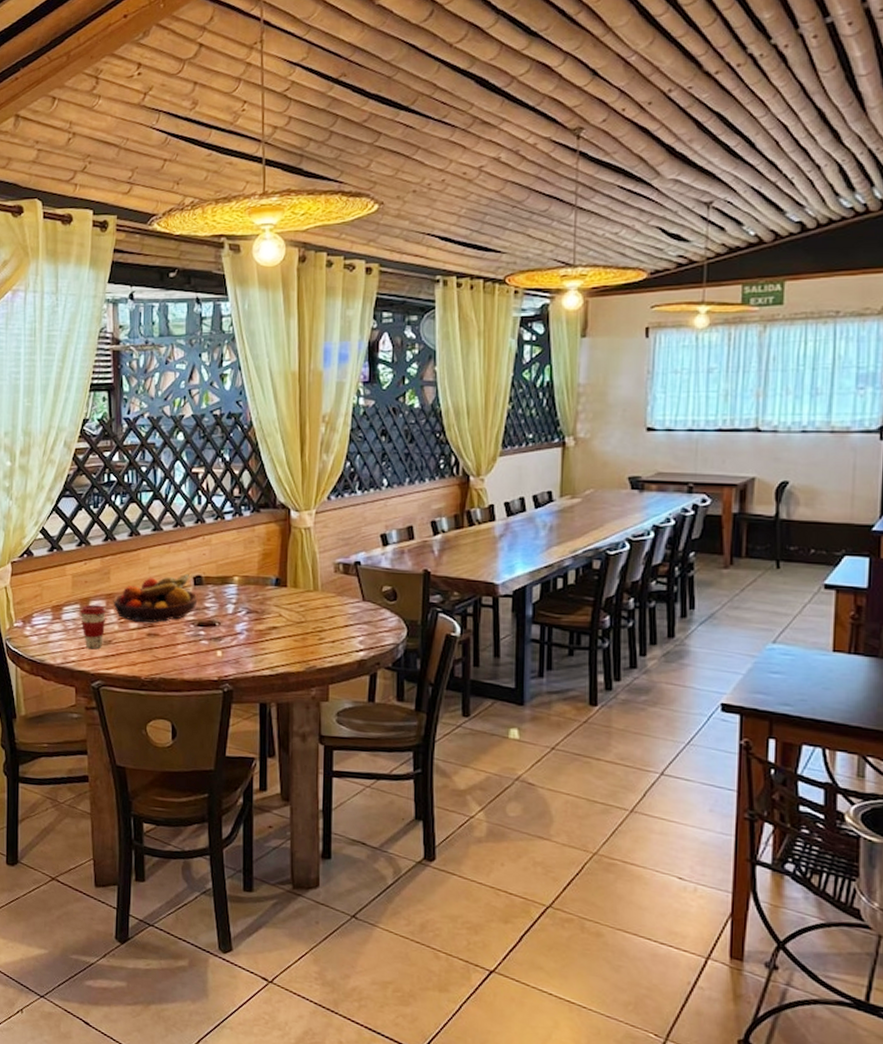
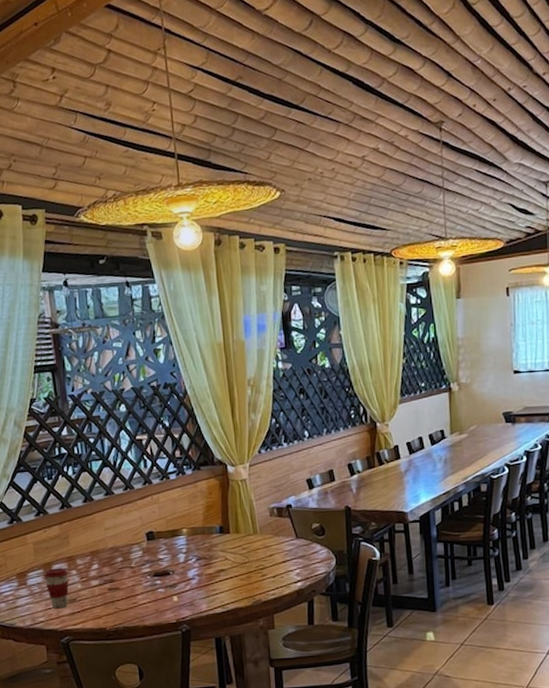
fruit bowl: present [113,573,198,623] -> none [74,530,152,580]

